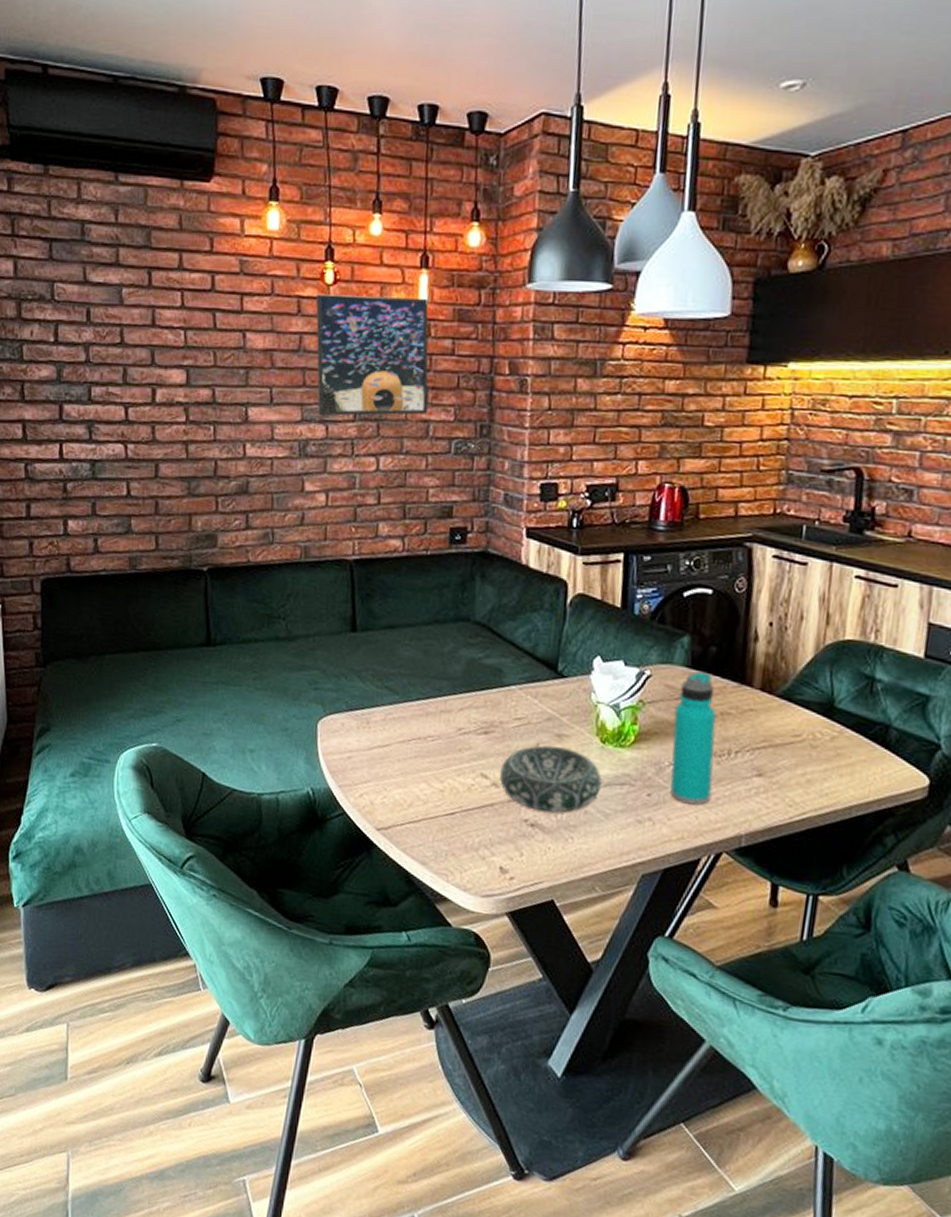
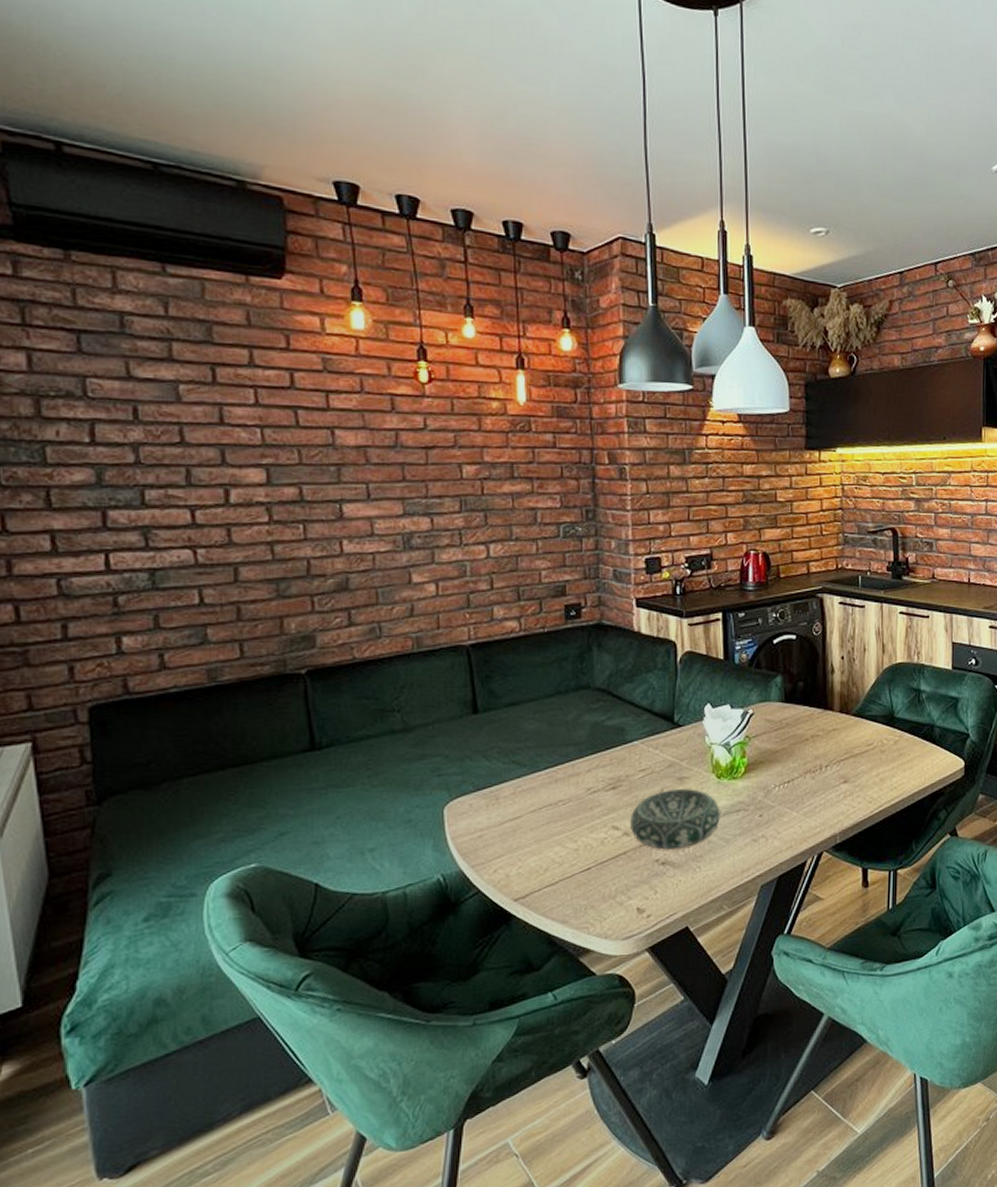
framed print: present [316,294,429,416] -> none [411,392,535,509]
water bottle: present [670,671,716,805] -> none [775,704,810,817]

